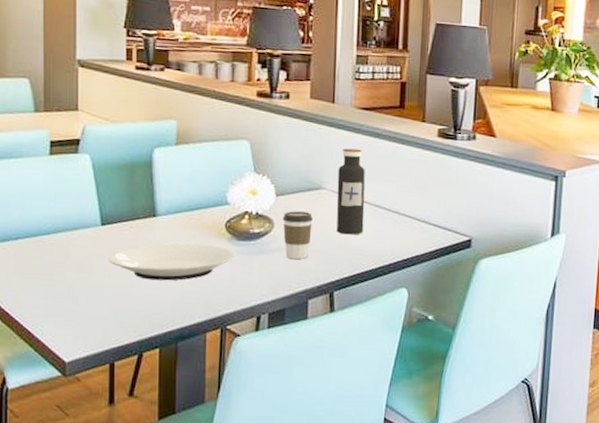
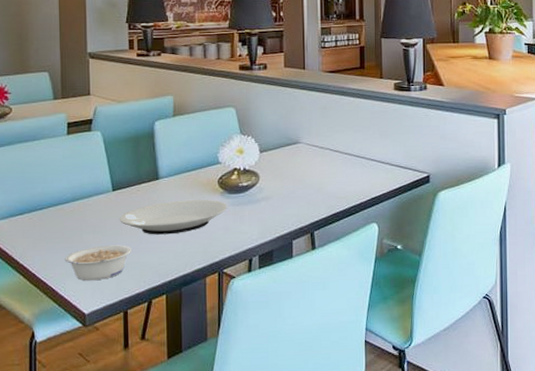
legume: none [43,286,122,326] -> present [65,245,132,281]
coffee cup: present [282,211,313,259] -> none [266,164,292,206]
water bottle: present [336,148,365,235] -> none [311,106,336,181]

